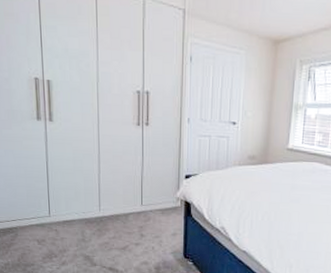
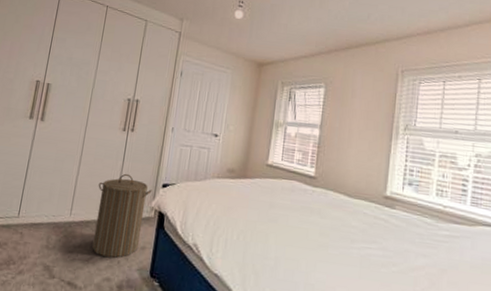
laundry hamper: none [121,168,176,245] -> present [92,173,152,258]

